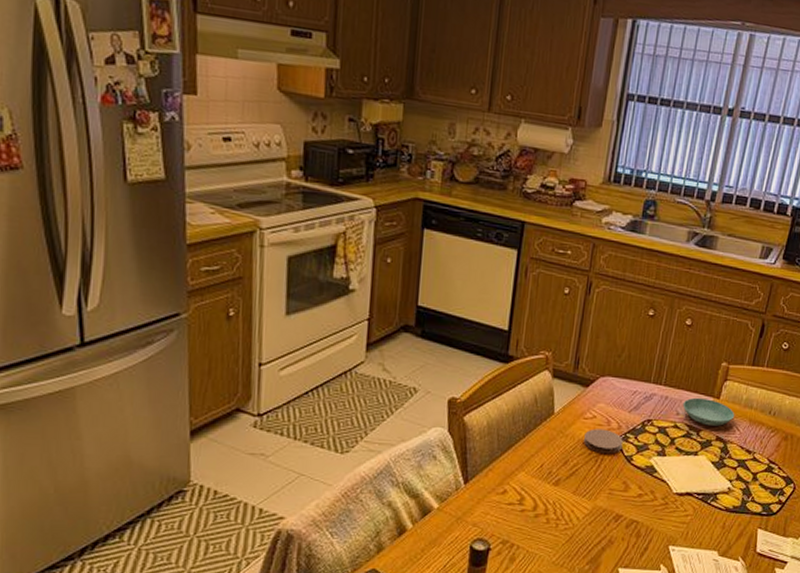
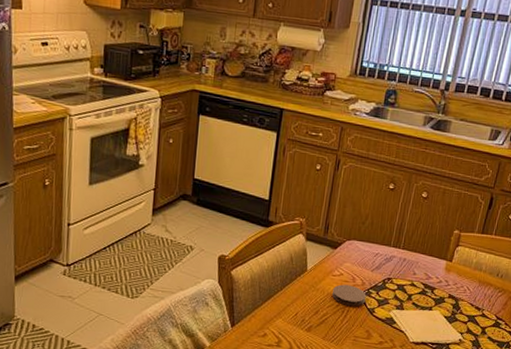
saucer: present [682,397,735,426] -> none [419,260,466,286]

